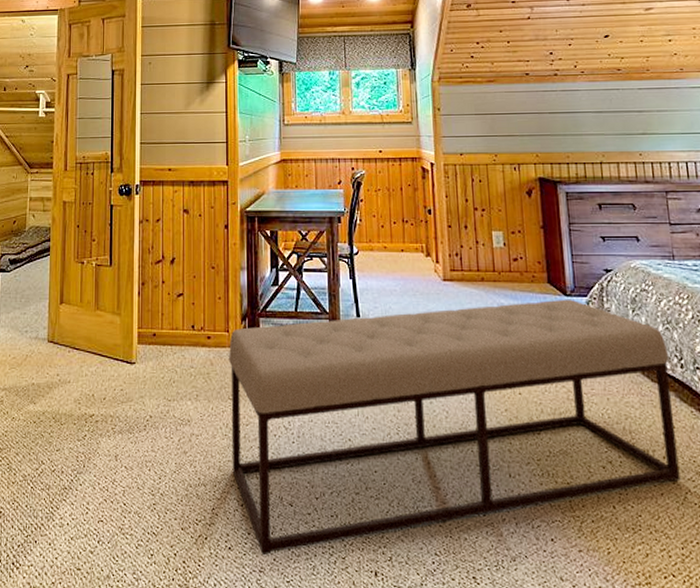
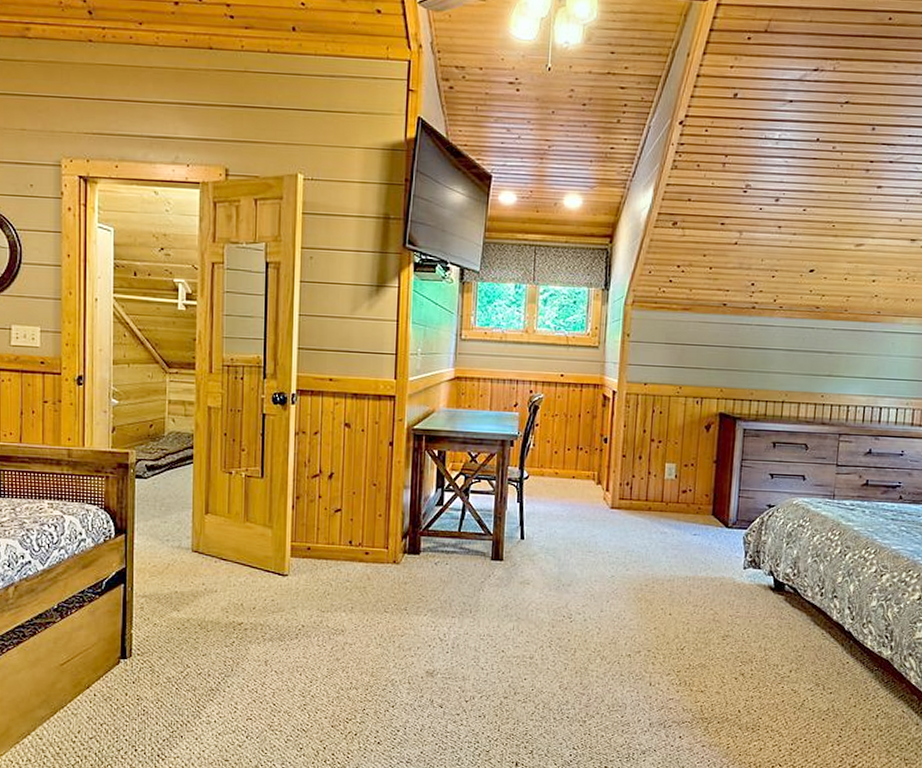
bench: present [228,299,681,556] -> none [384,530,812,749]

